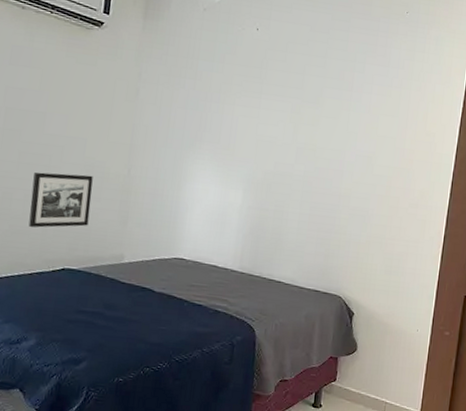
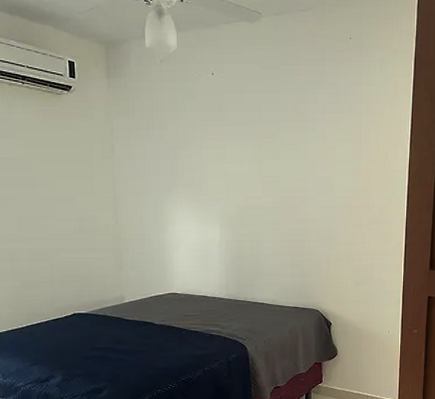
picture frame: present [28,172,93,228] -> none [34,229,89,282]

